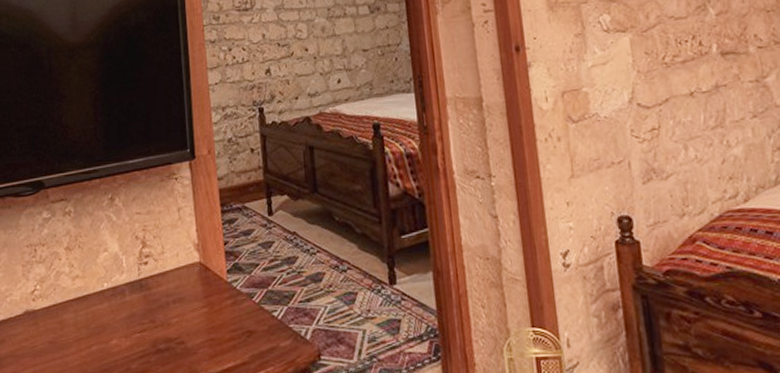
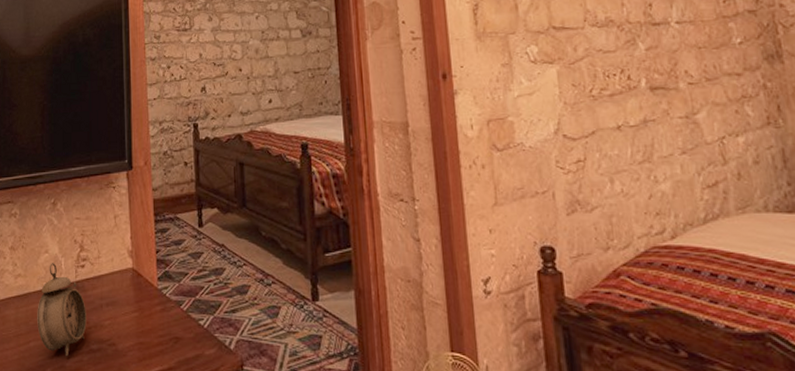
alarm clock: none [98,261,153,359] -> present [37,263,87,357]

